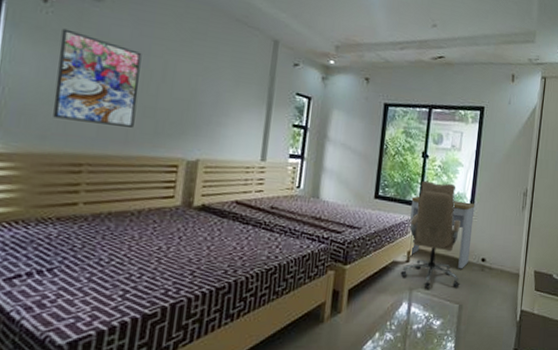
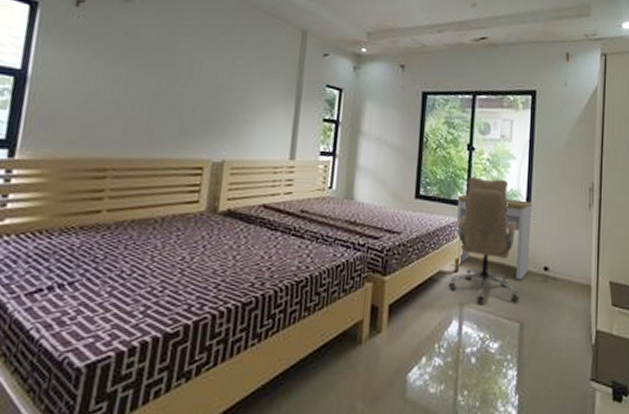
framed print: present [53,28,142,128] -> none [80,31,168,129]

